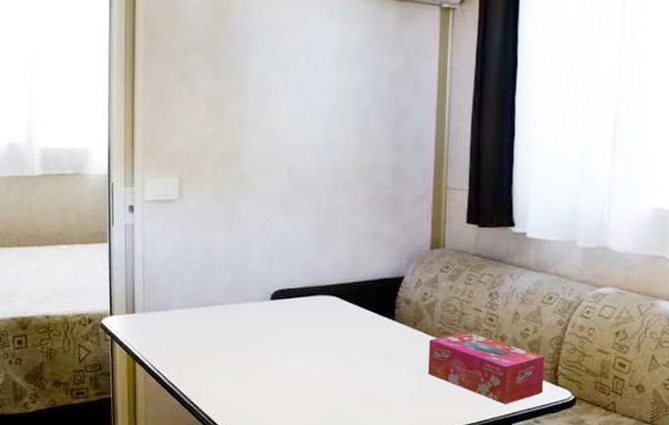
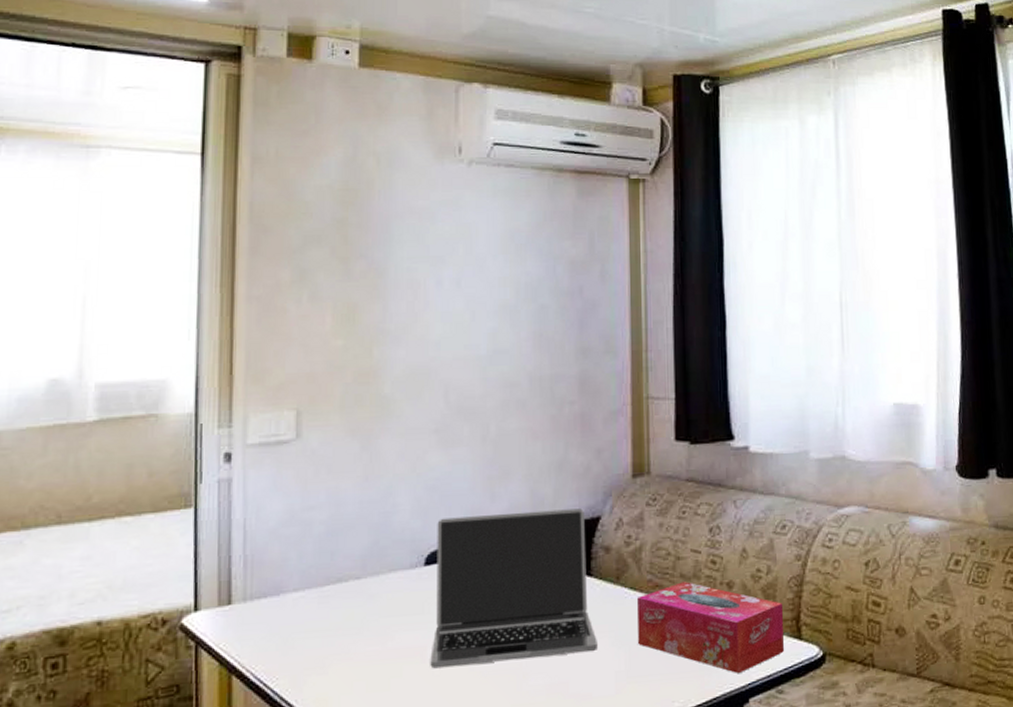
laptop: none [273,267,397,376] -> present [430,508,597,669]

